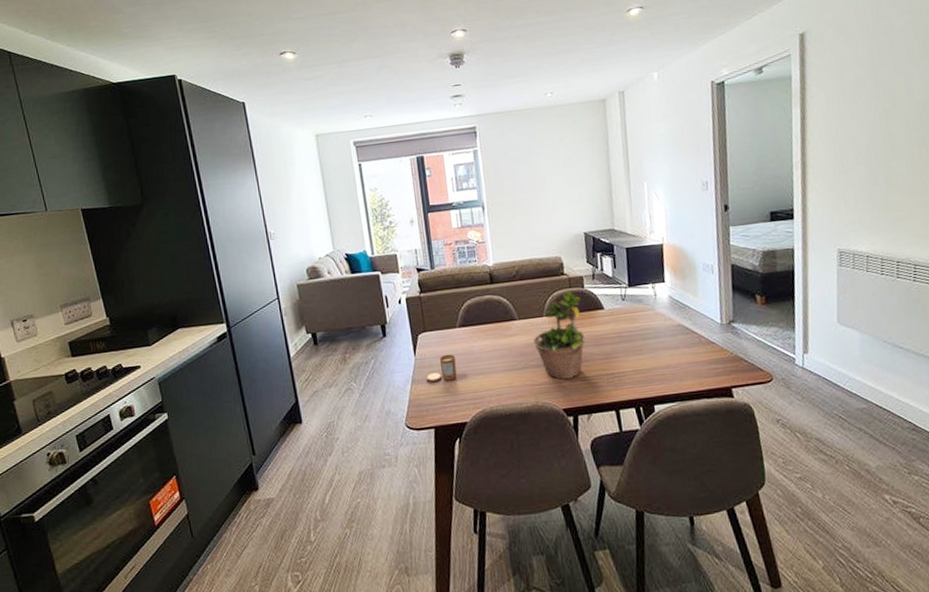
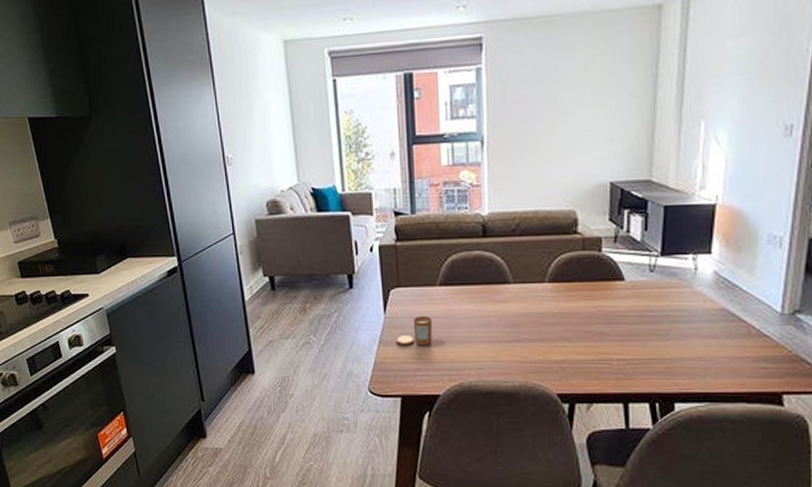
potted plant: present [532,285,586,380] -> none [528,245,596,359]

